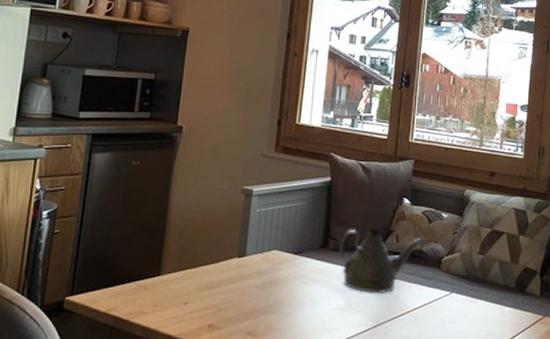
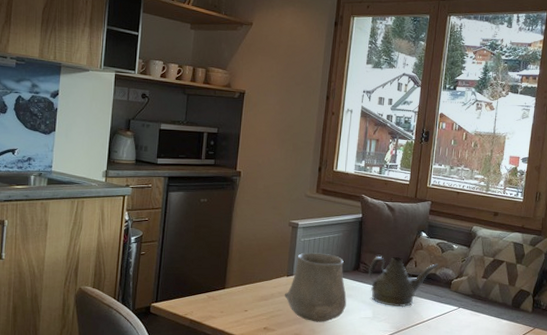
ceramic cup: none [234,226,312,316] -> present [284,252,347,322]

